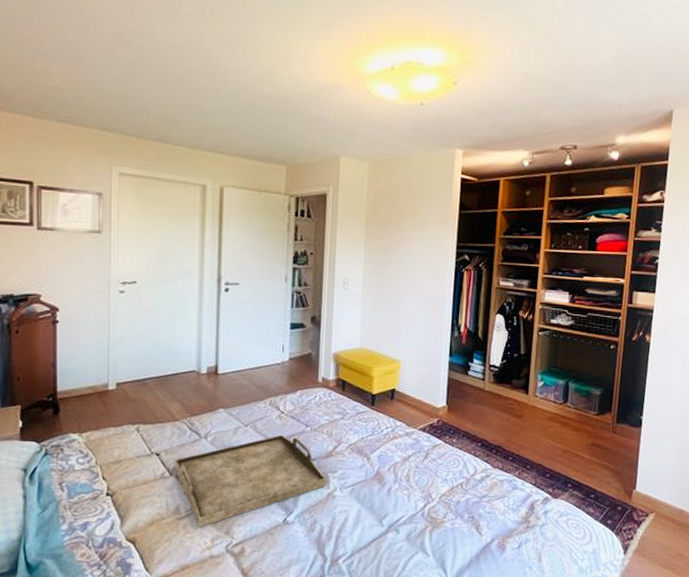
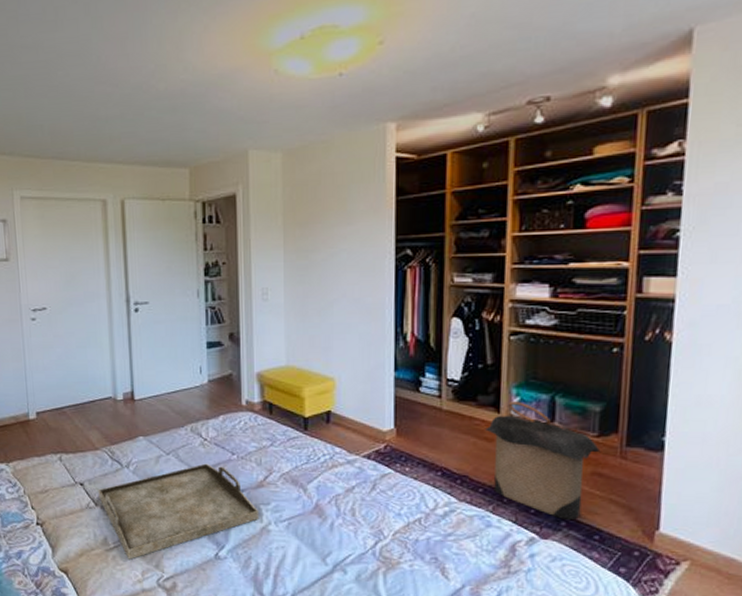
laundry hamper: none [517,385,599,483] -> present [486,401,601,521]

